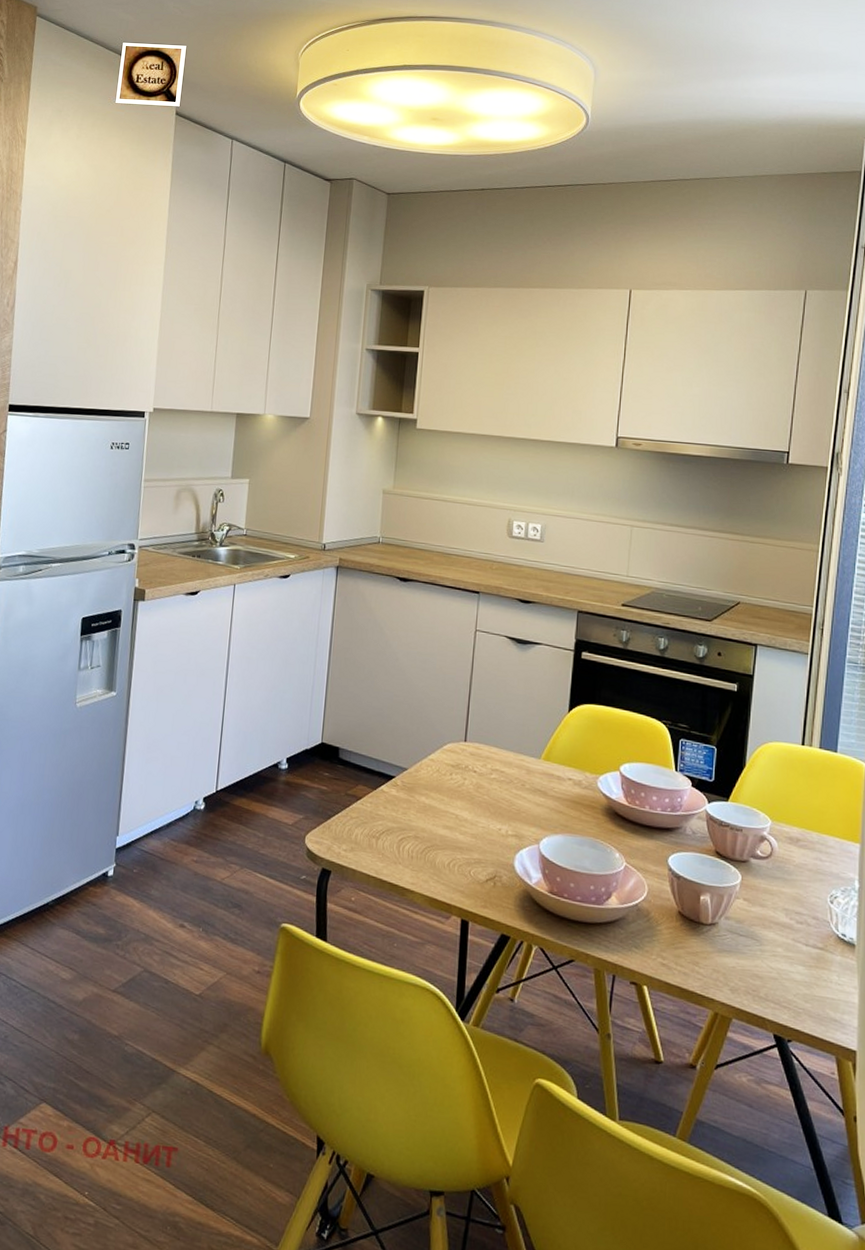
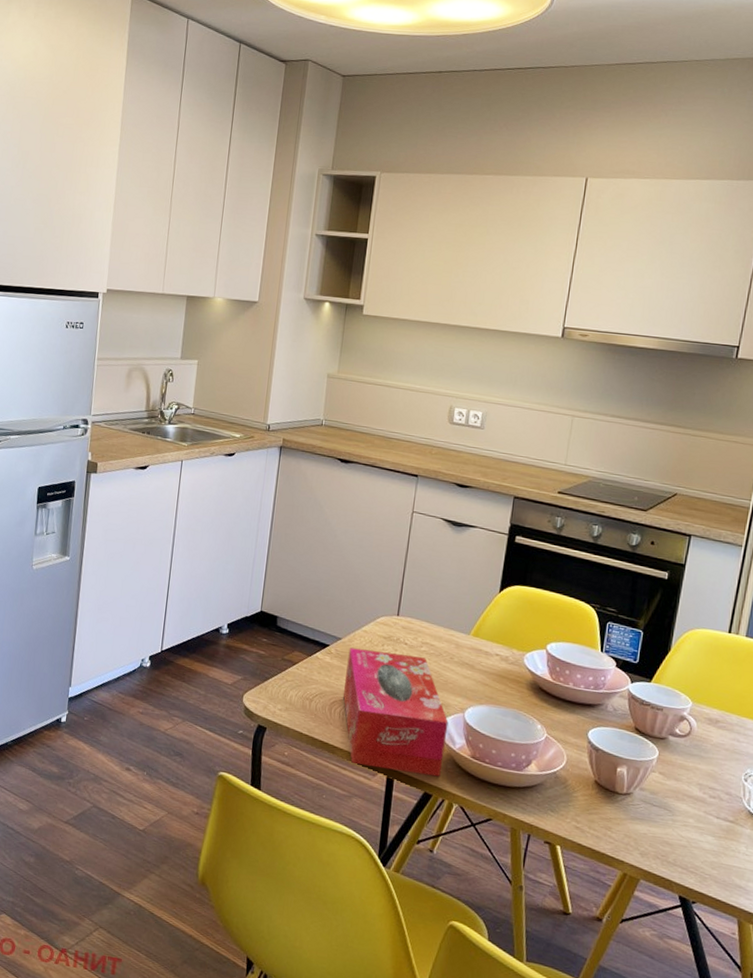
tissue box: none [411,778,523,917] -> present [343,647,449,777]

